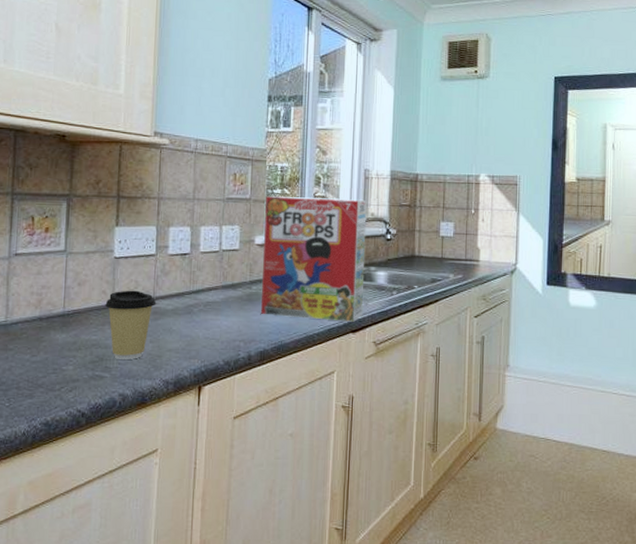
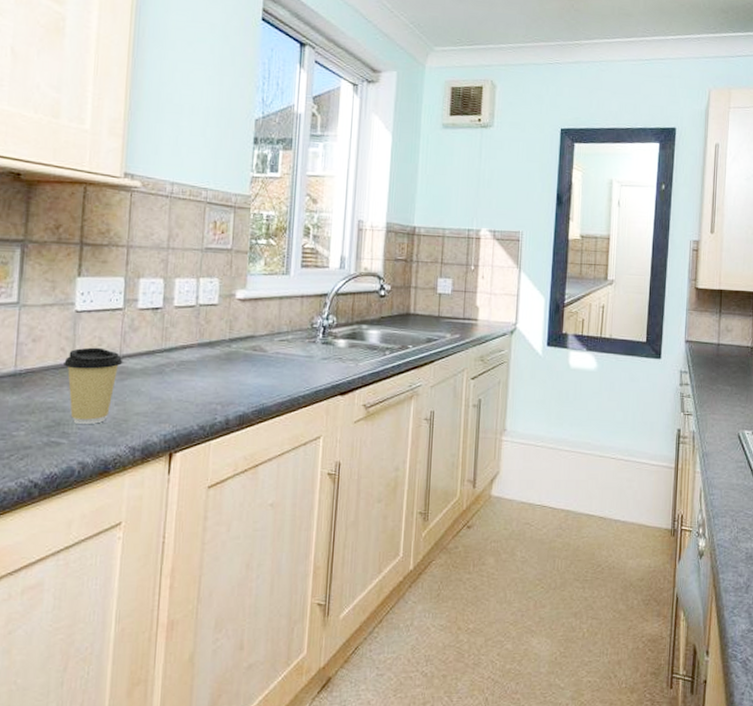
cereal box: present [260,196,367,322] -> none [240,247,360,384]

